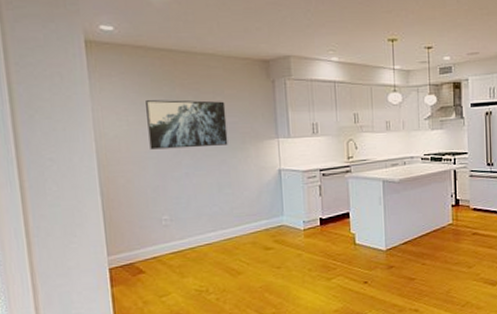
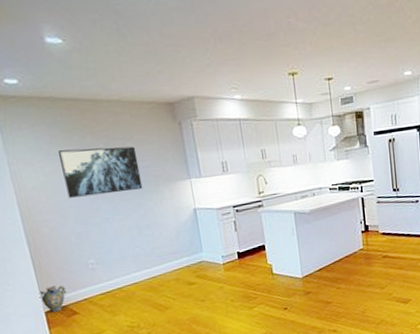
ceramic jug: none [105,240,136,269] -> present [38,285,67,312]

